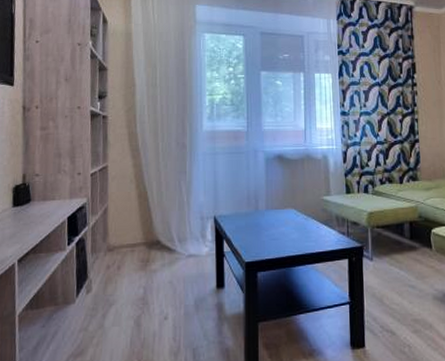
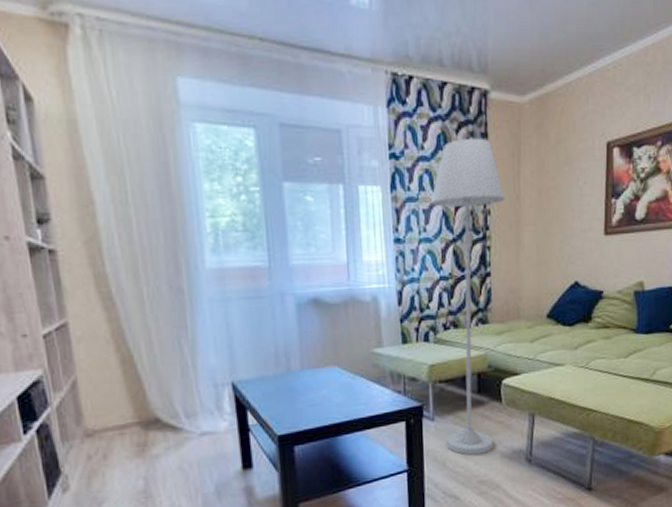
floor lamp: none [369,39,430,294] -> present [430,137,506,455]

